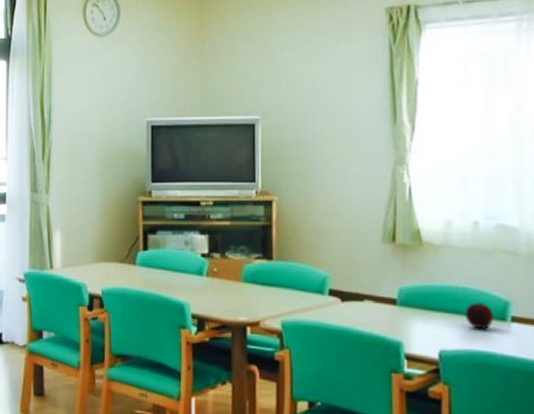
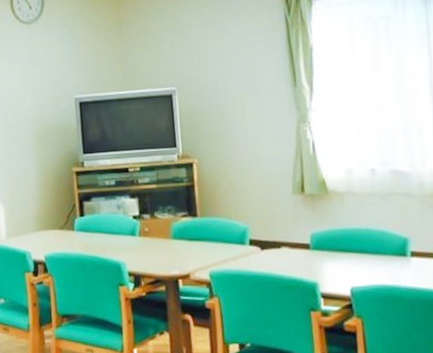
fruit: present [465,303,494,329] -> none [370,241,396,265]

